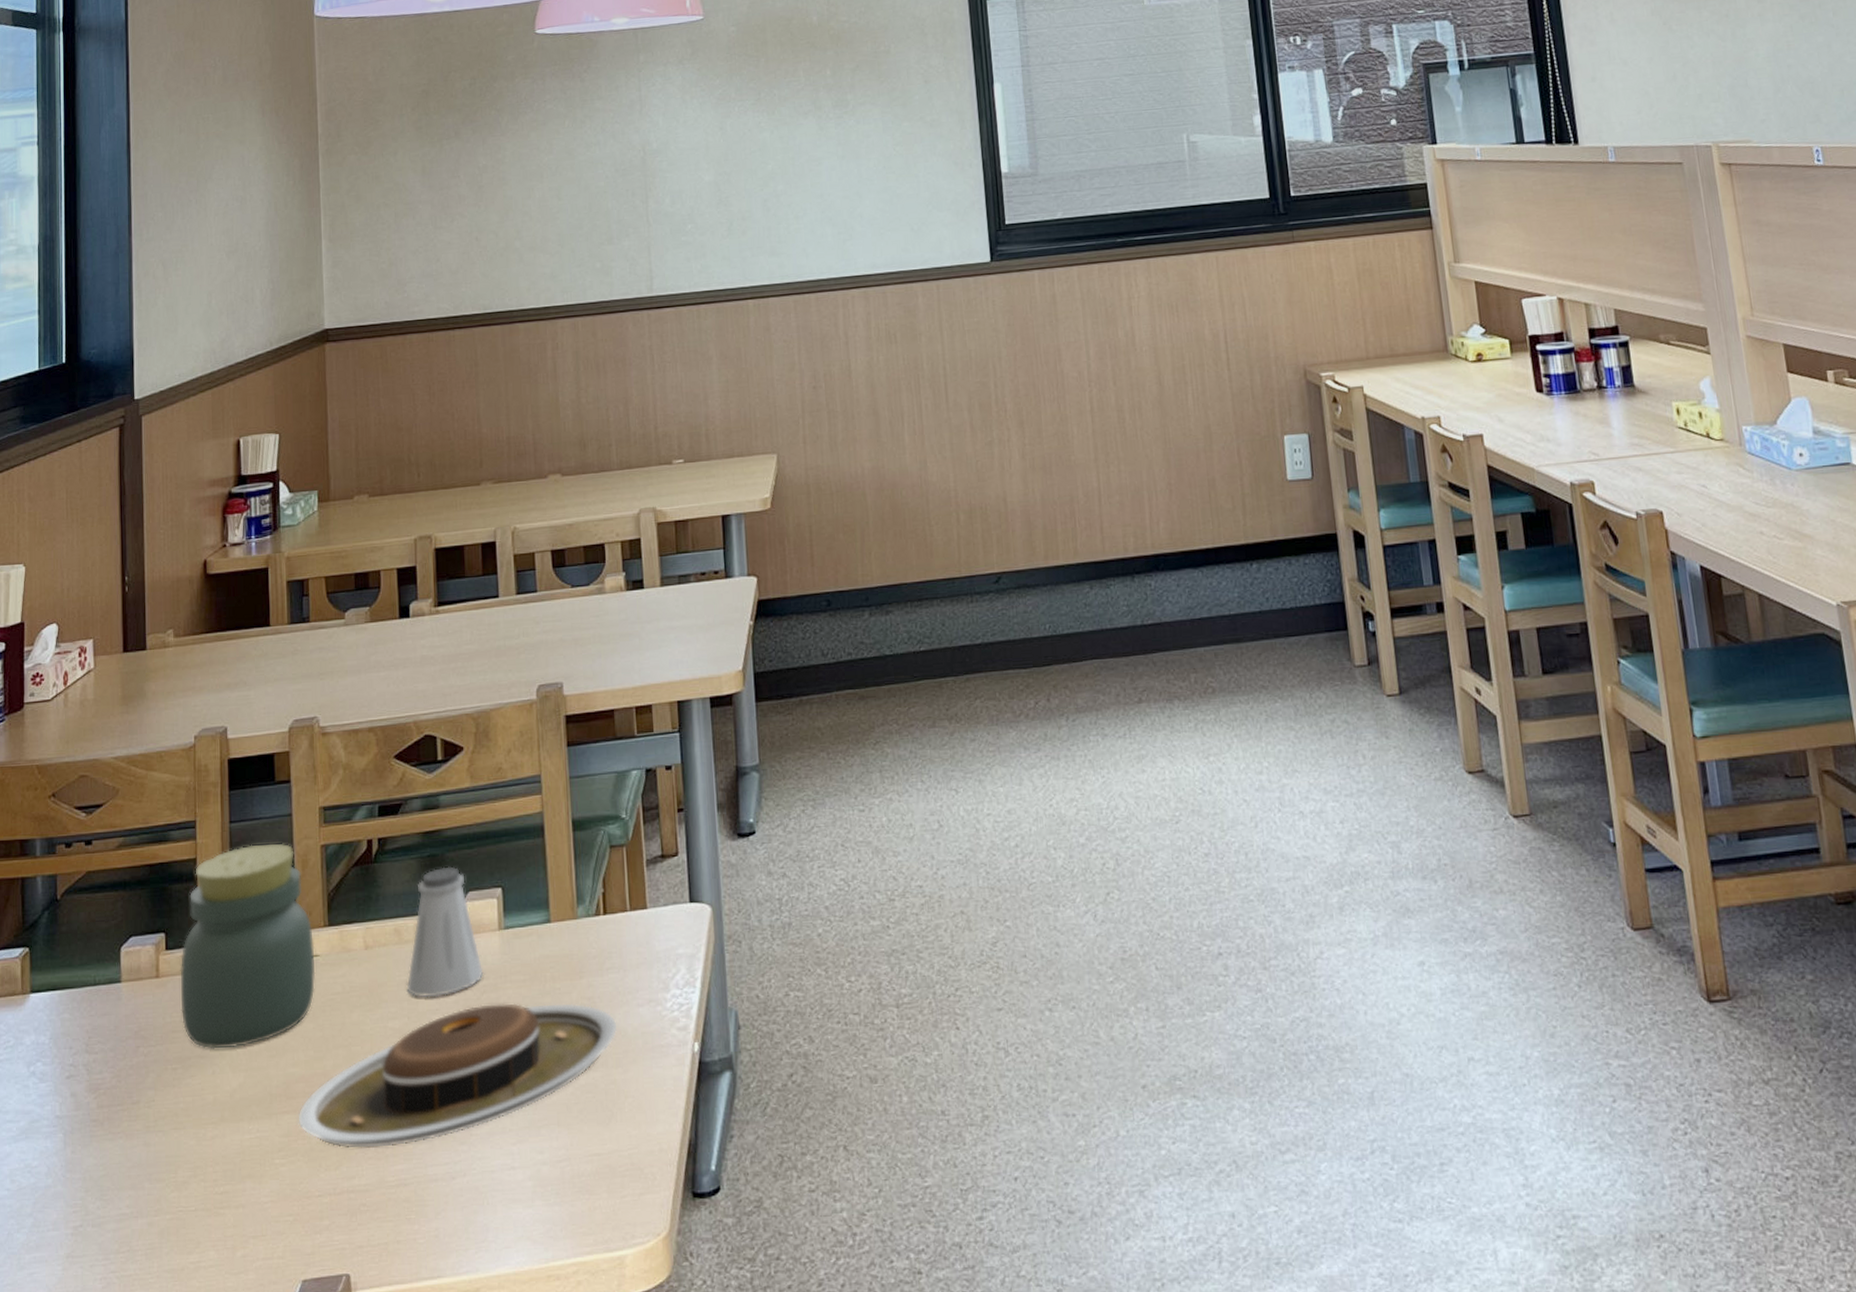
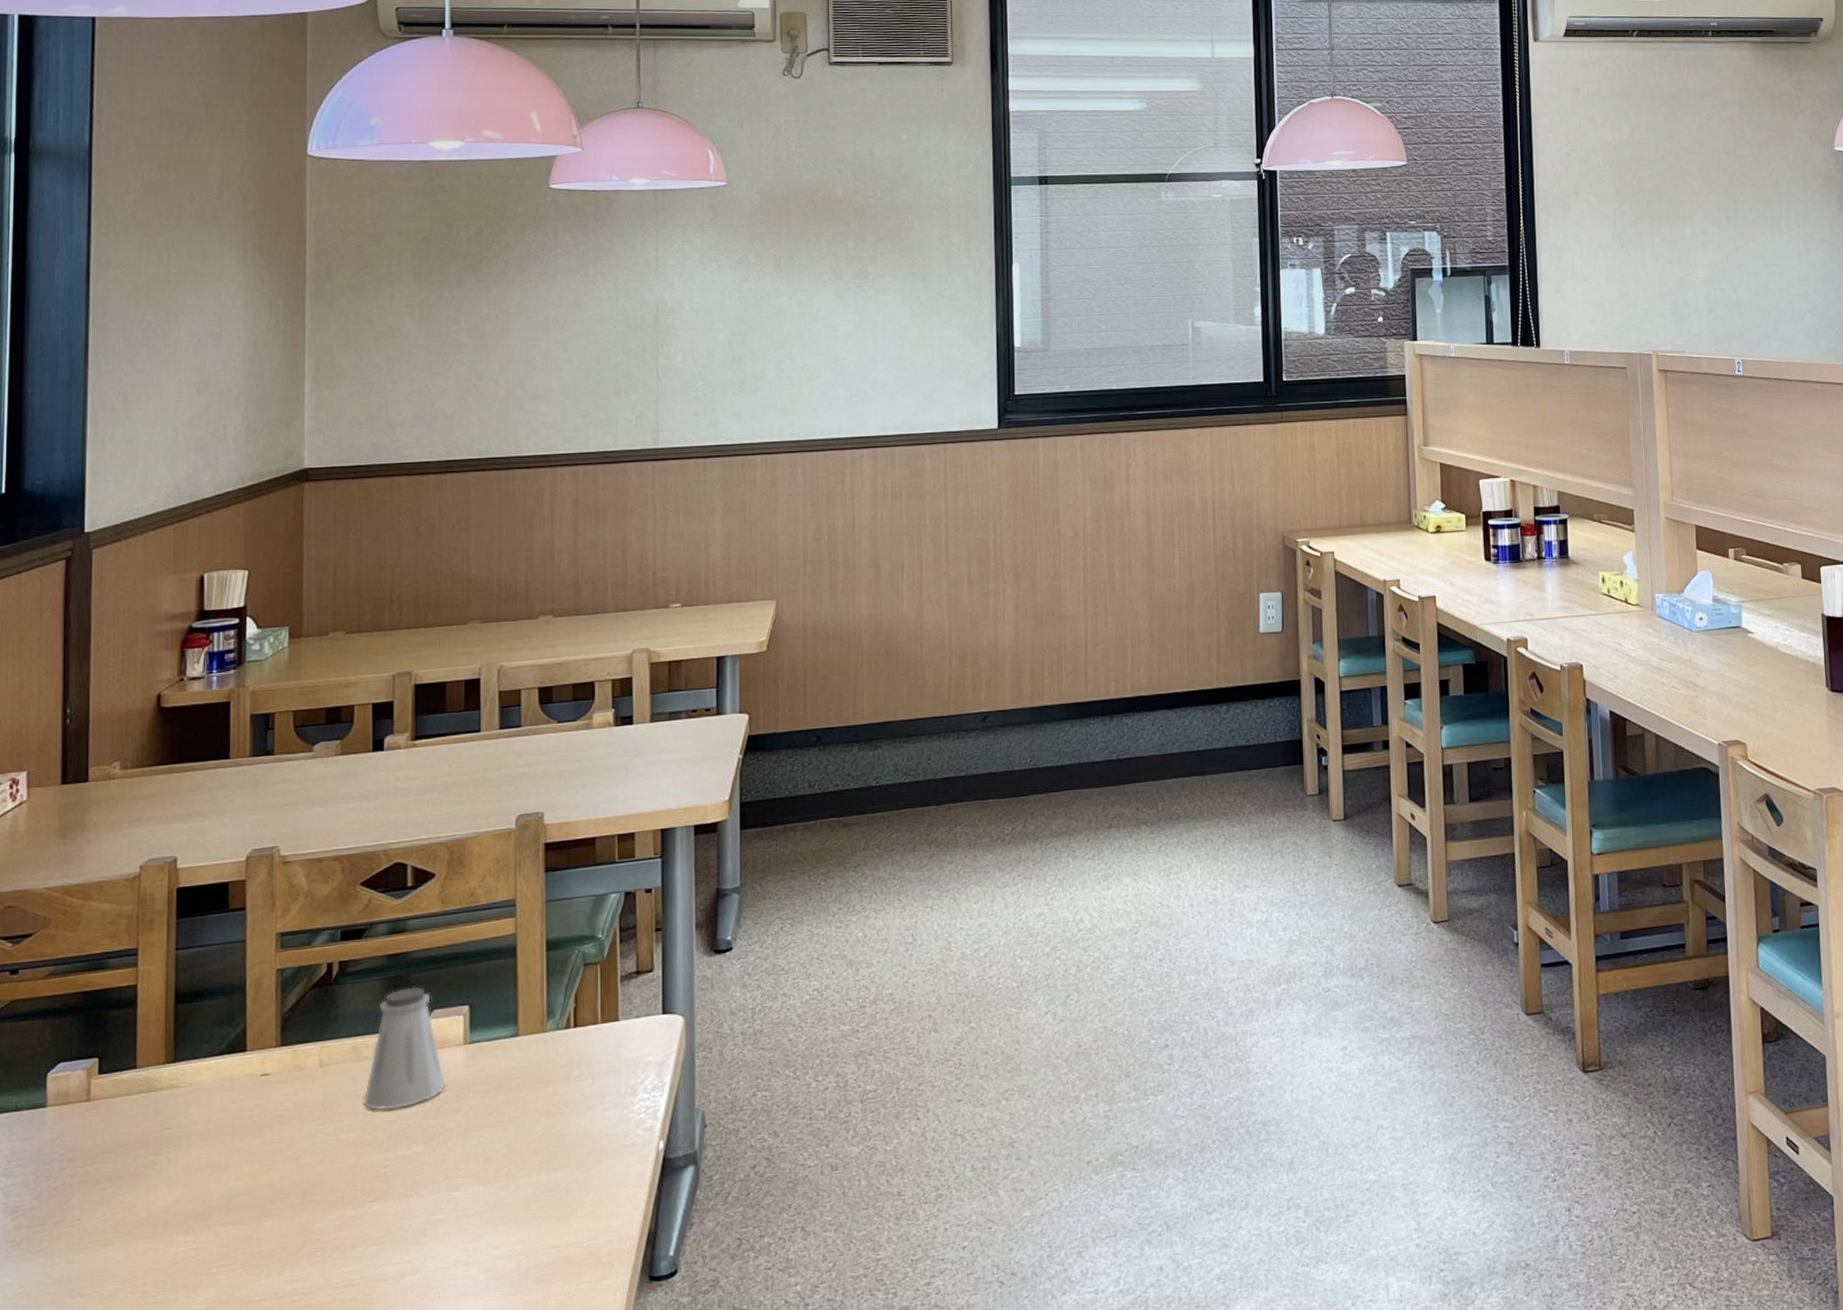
jar: present [180,843,316,1049] -> none [113,968,265,1168]
plate: present [298,1003,618,1149] -> none [239,1110,582,1255]

